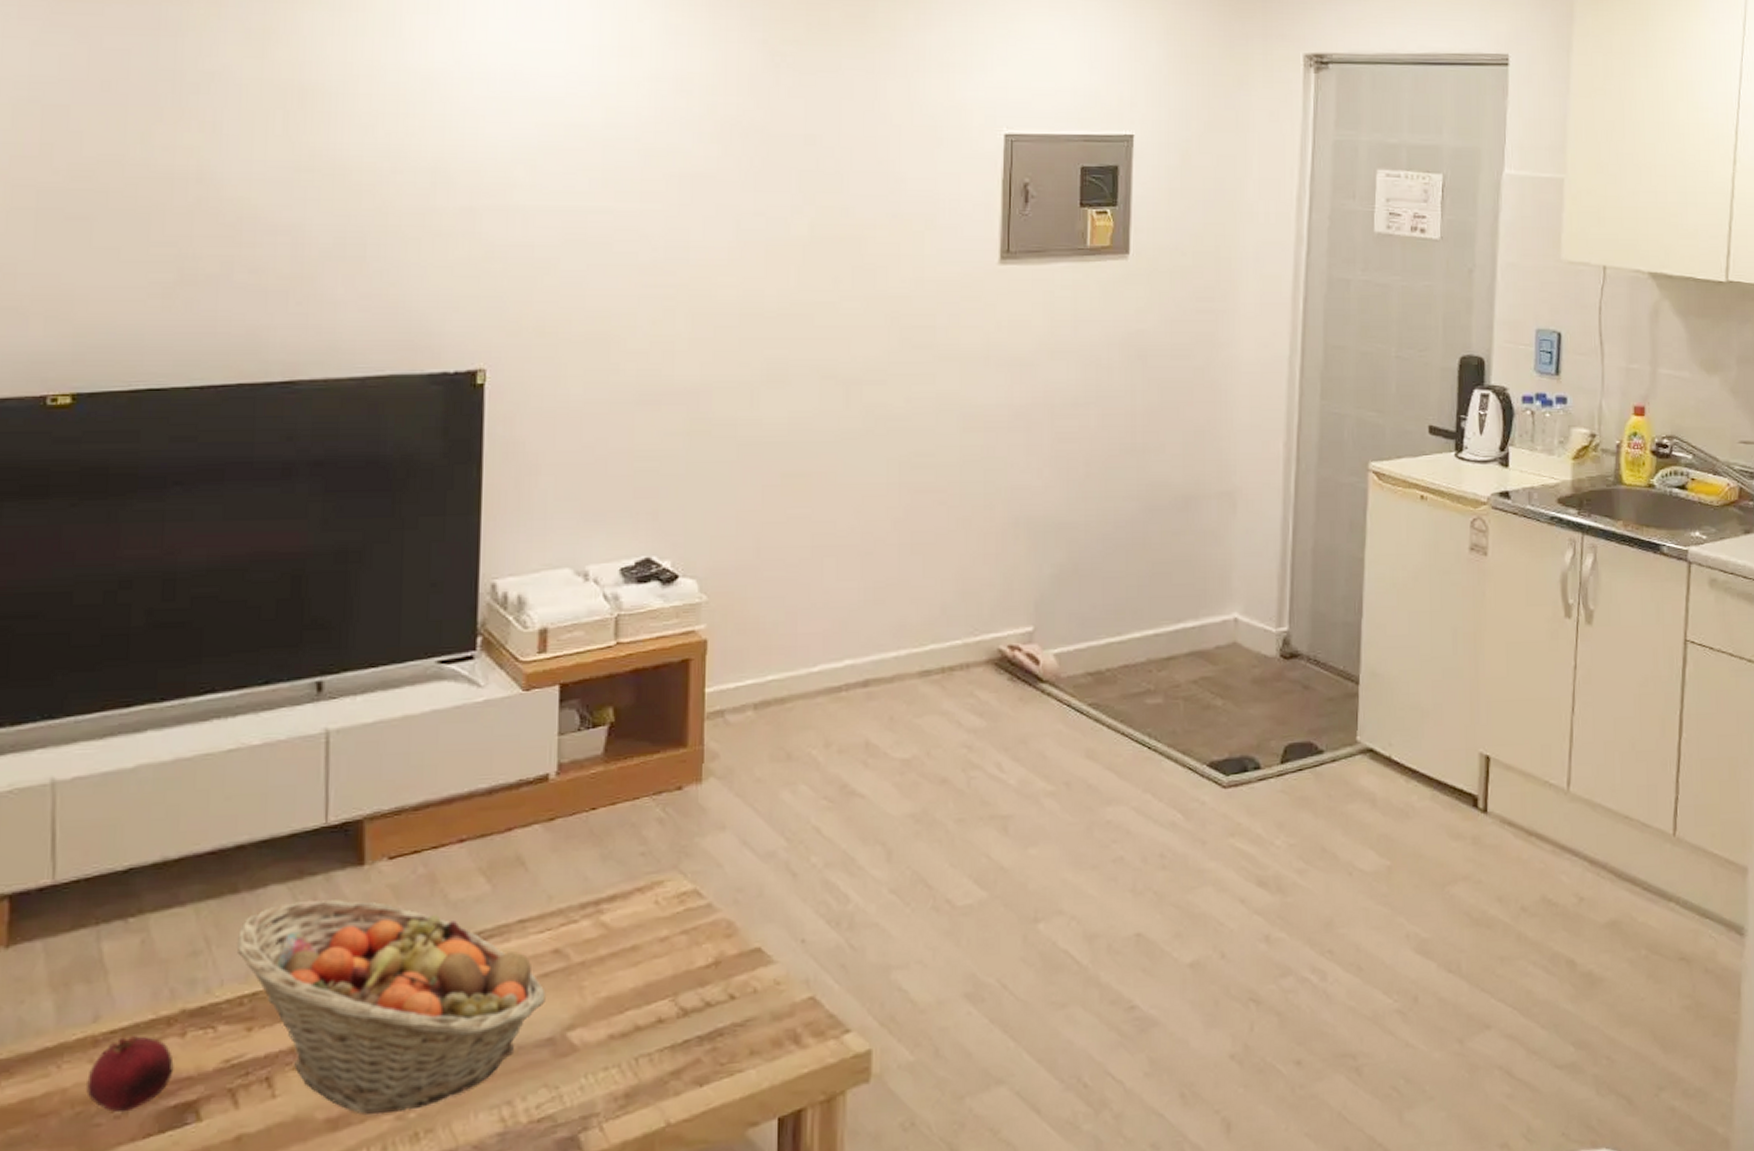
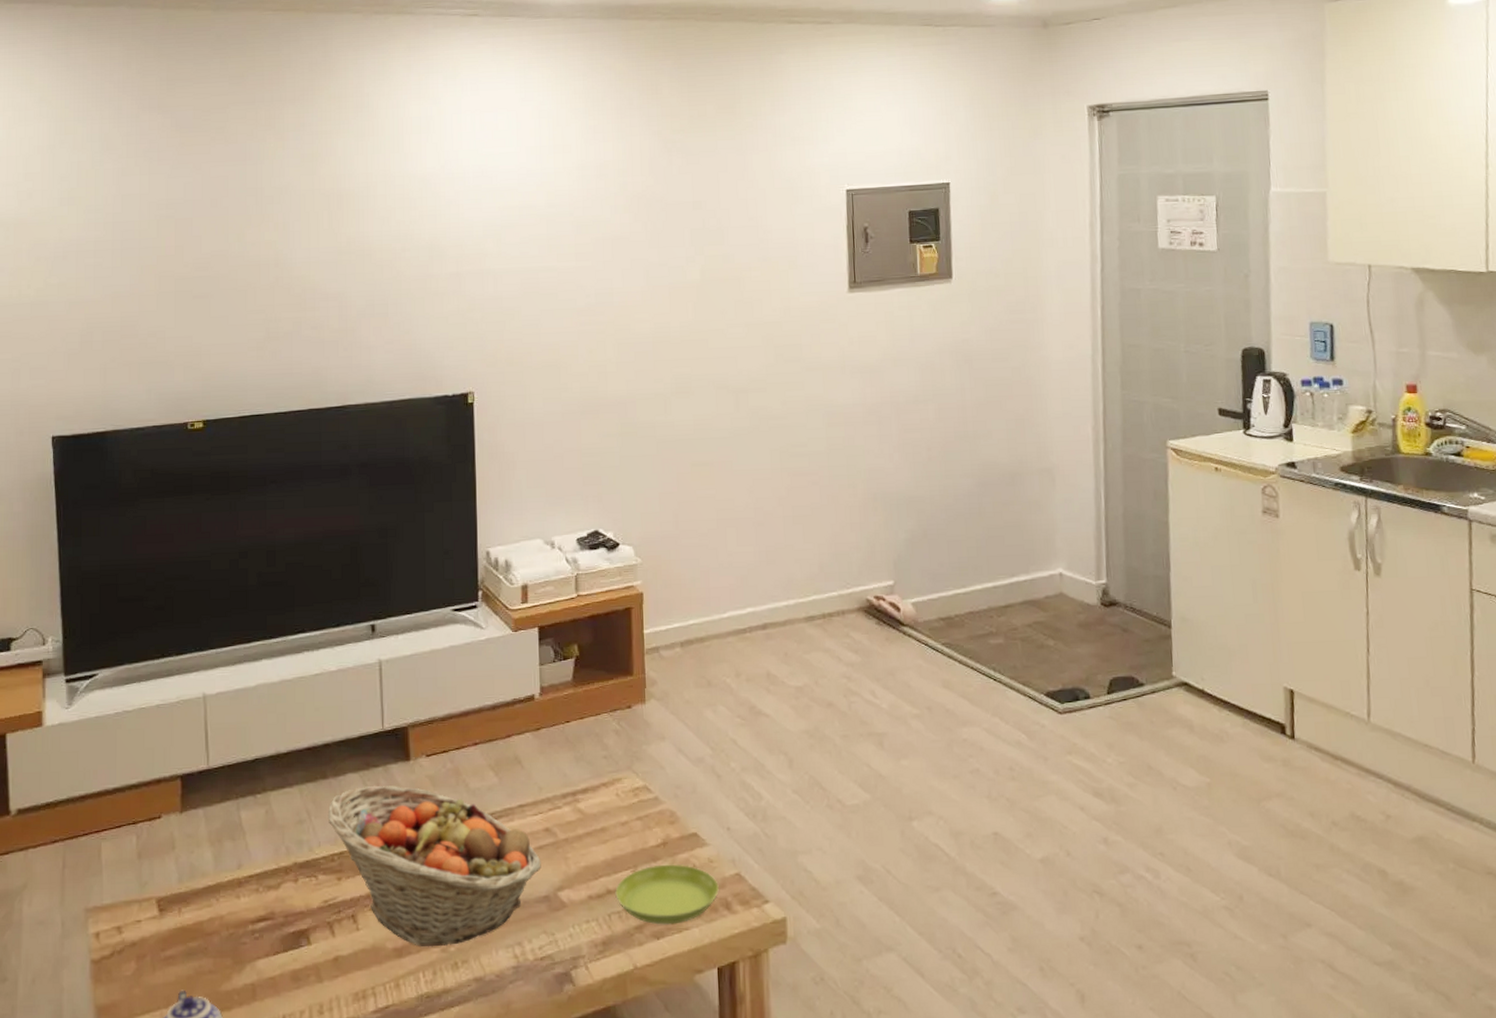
fruit: present [86,1036,174,1113] -> none [236,880,291,935]
saucer: none [646,989,786,1068] -> present [615,864,719,925]

